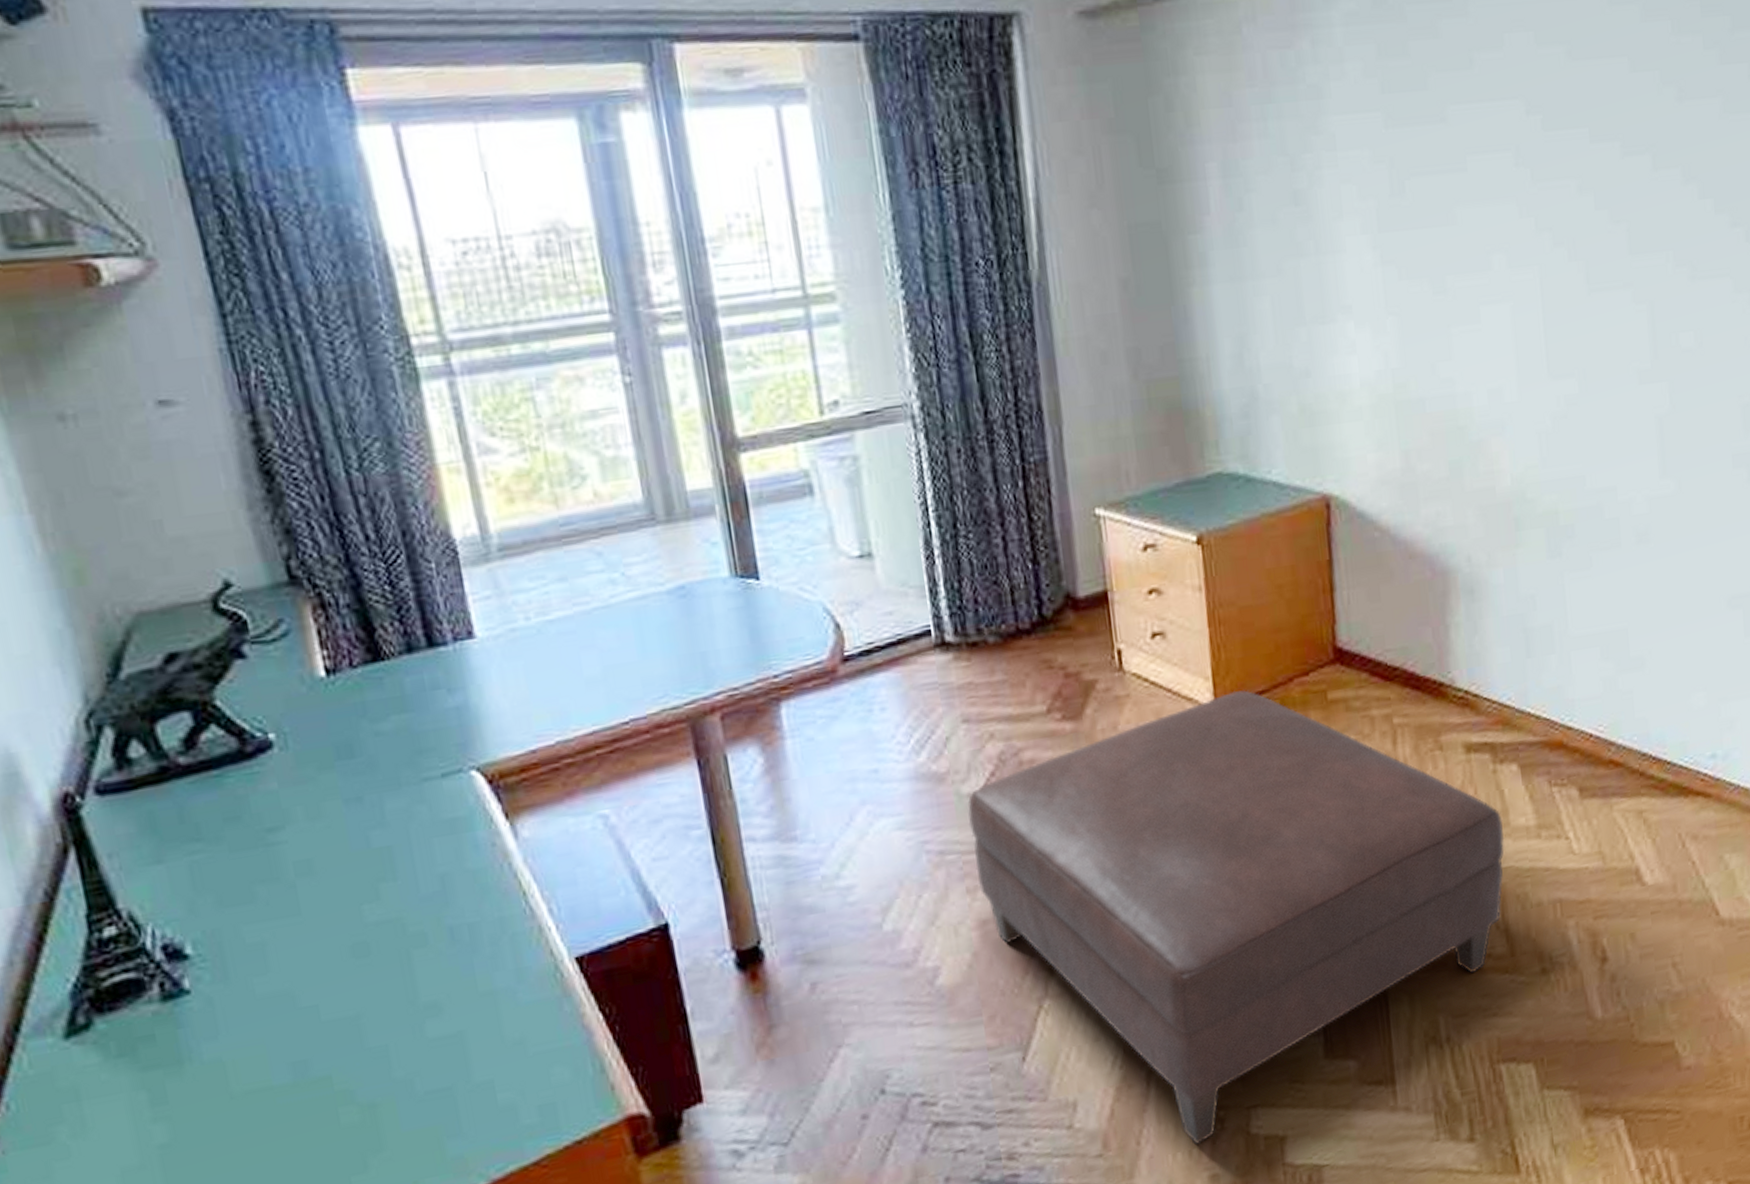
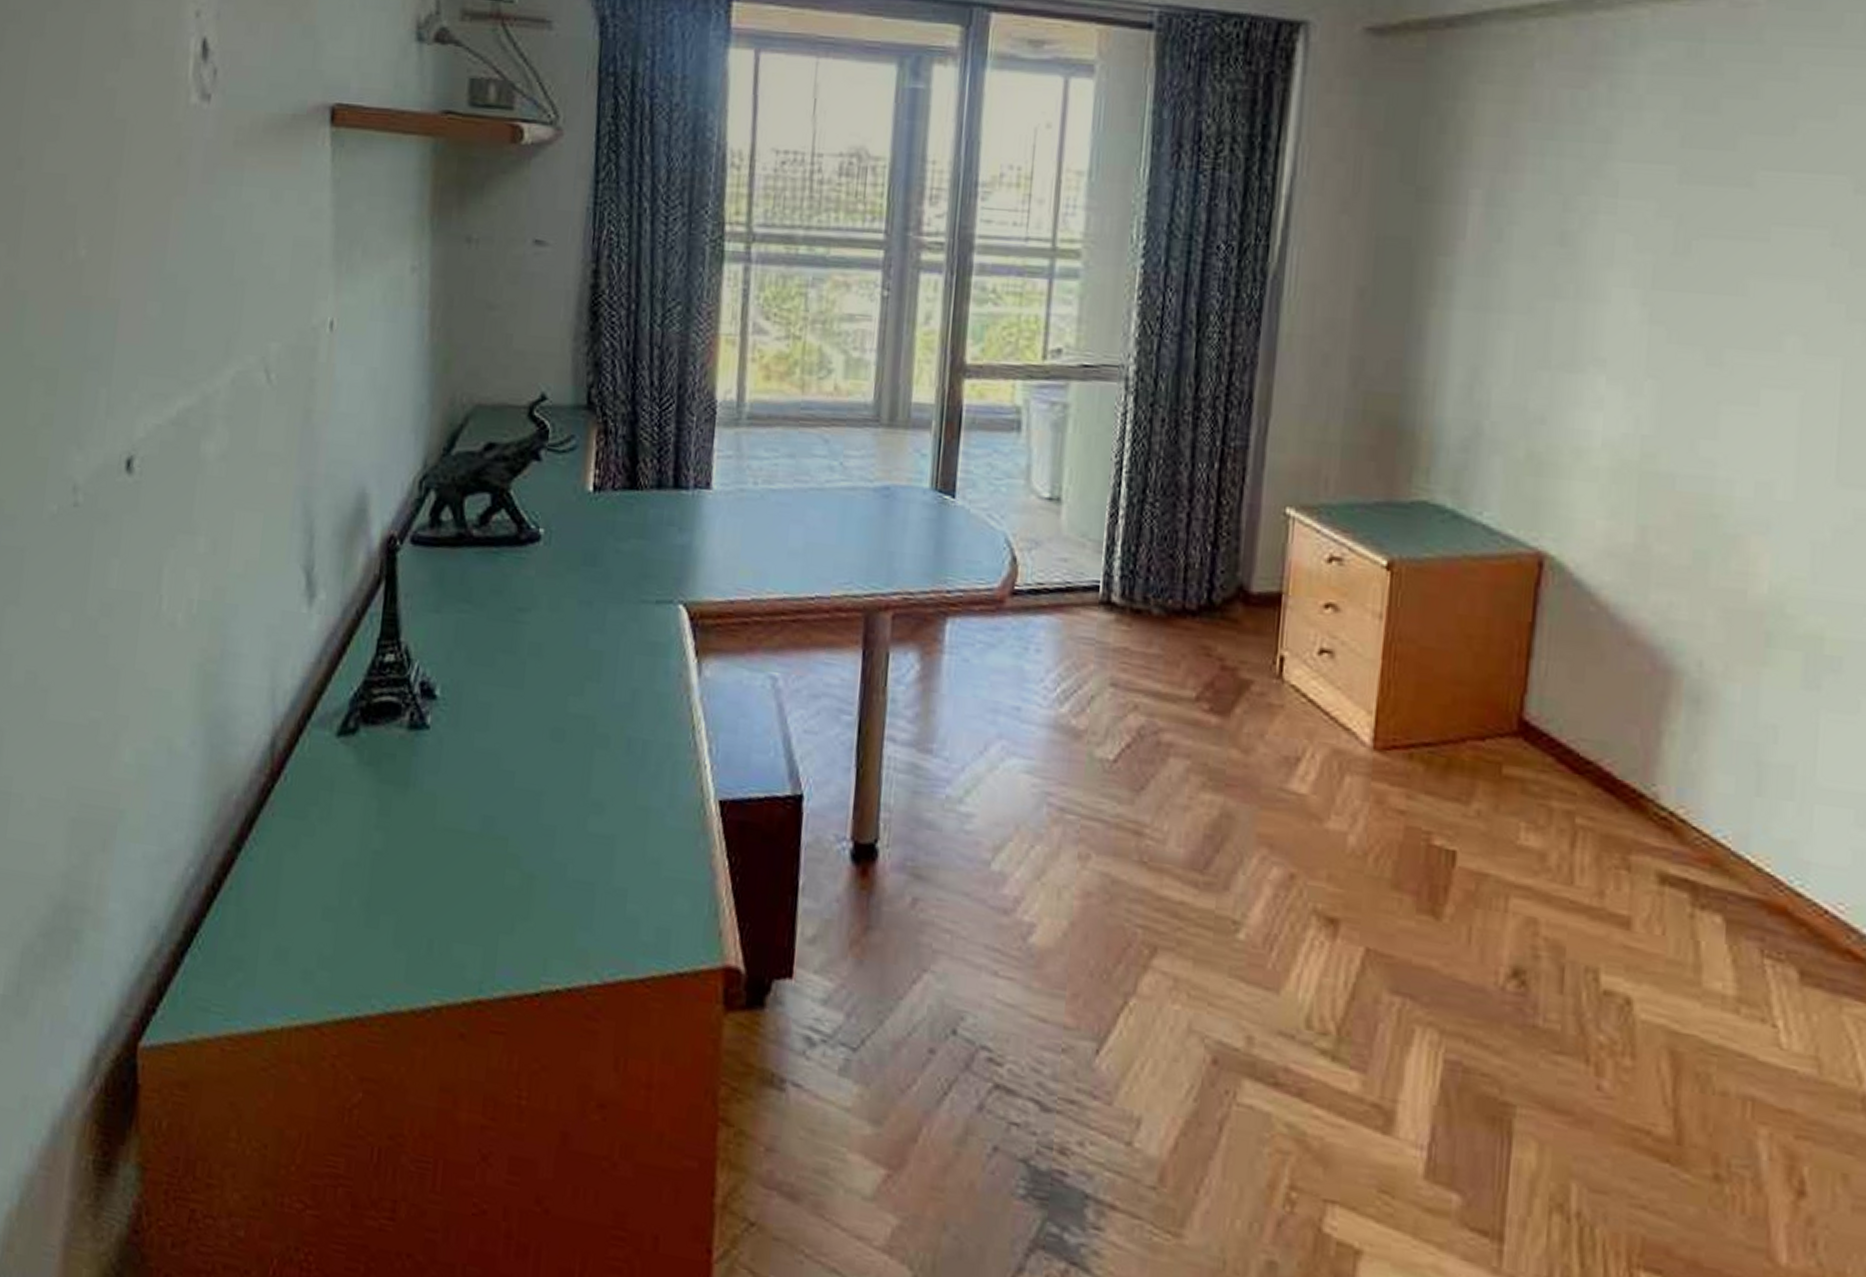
ottoman: present [968,689,1505,1144] -> none [1090,733,1693,1219]

